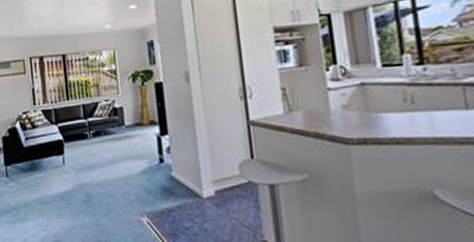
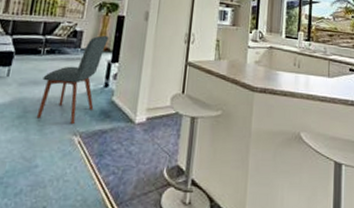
chair: none [96,108,154,206] -> present [36,35,109,125]

